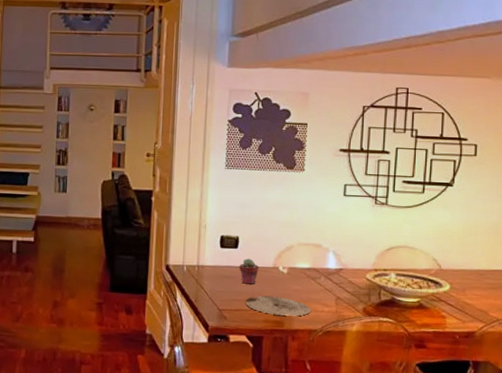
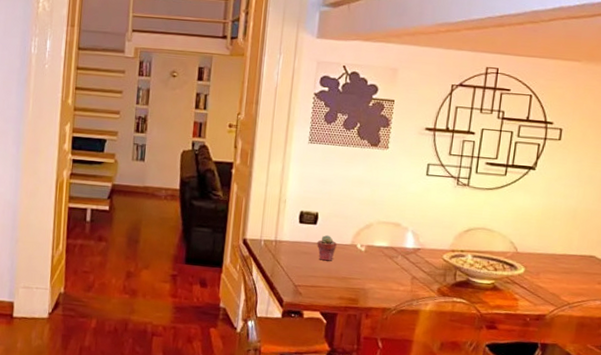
plate: present [245,295,311,316] -> none [321,272,387,294]

